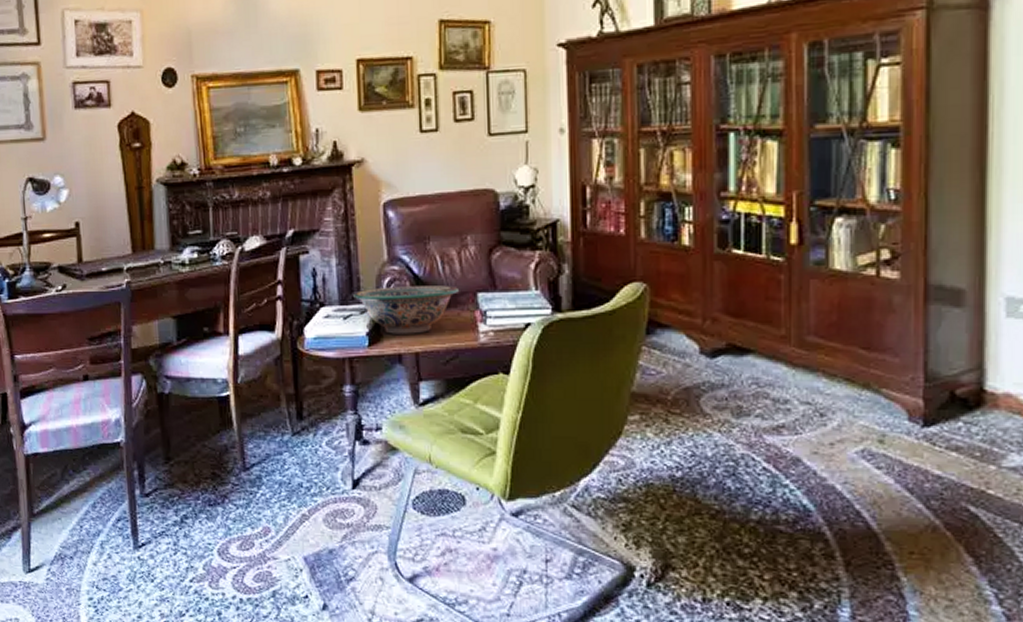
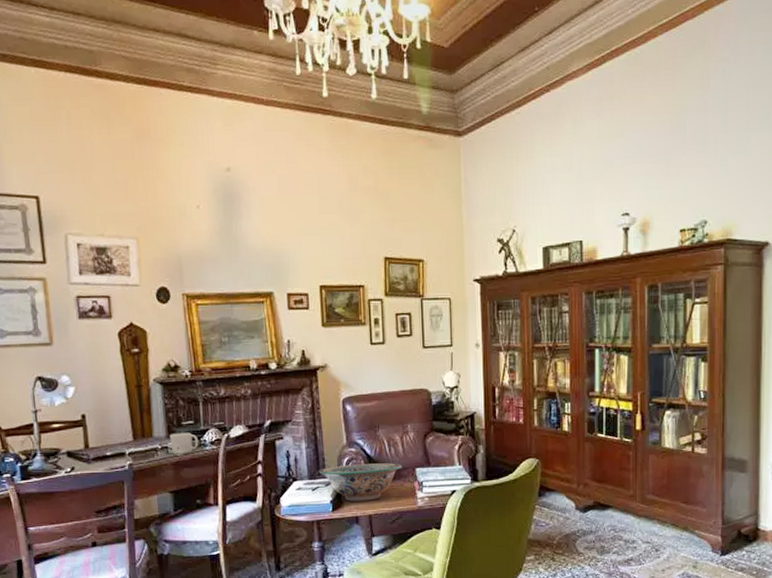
mug: none [174,244,208,272] -> present [169,432,199,456]

